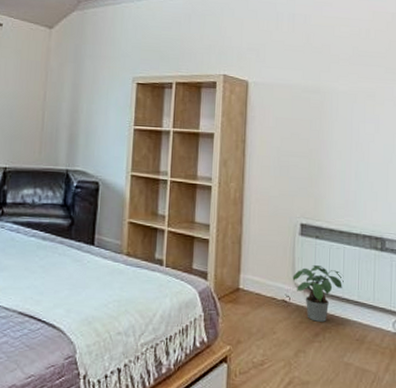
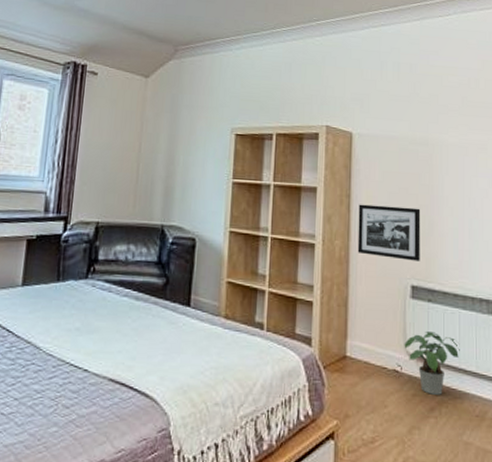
picture frame: none [251,149,311,201] -> present [357,204,421,261]

